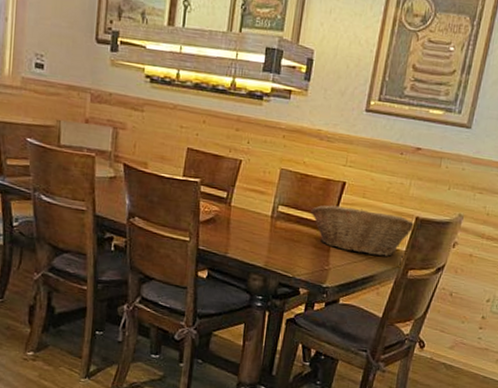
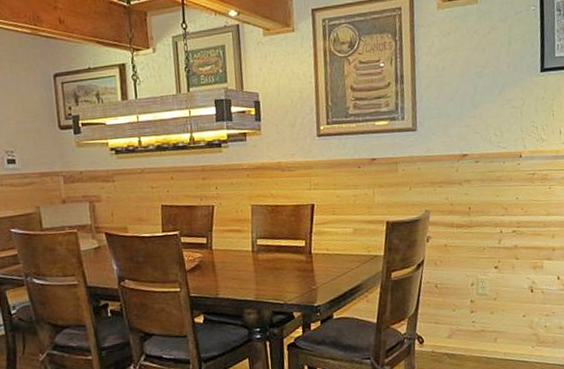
fruit basket: present [311,205,415,257] -> none [288,224,387,268]

